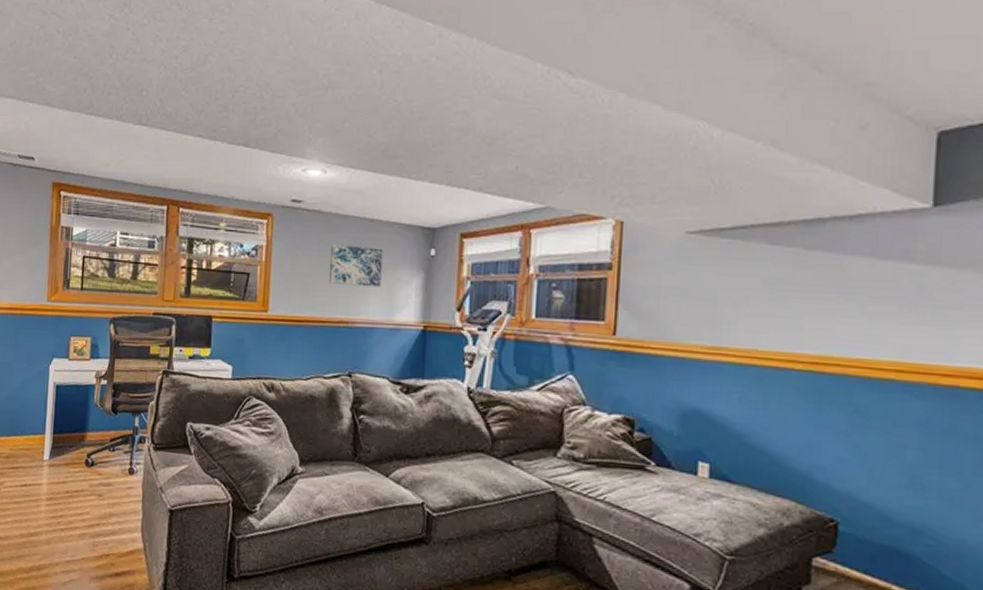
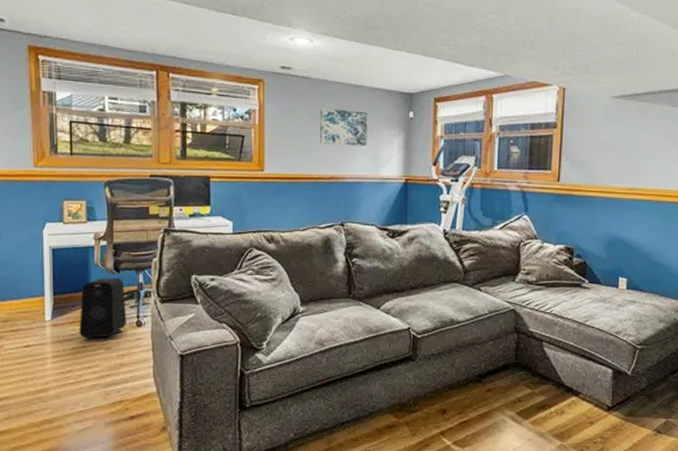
speaker: none [73,419,120,488] -> present [79,277,127,343]

